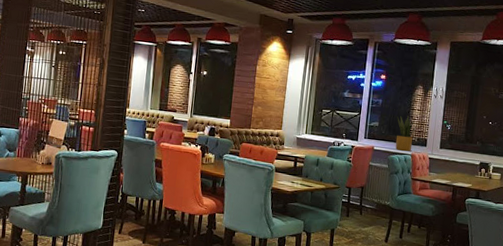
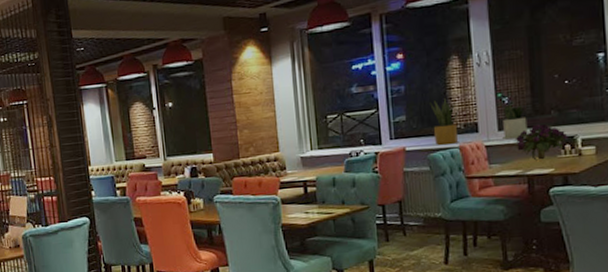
planter: none [441,131,461,158] -> present [502,104,528,140]
bouquet: none [449,149,485,177] -> present [515,123,569,161]

